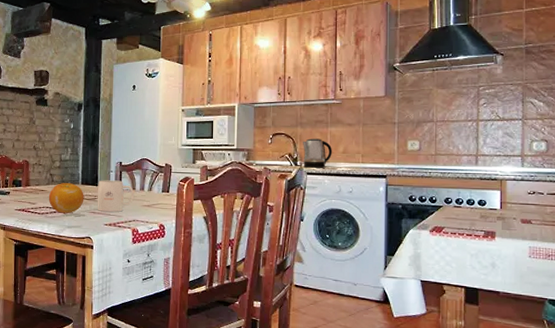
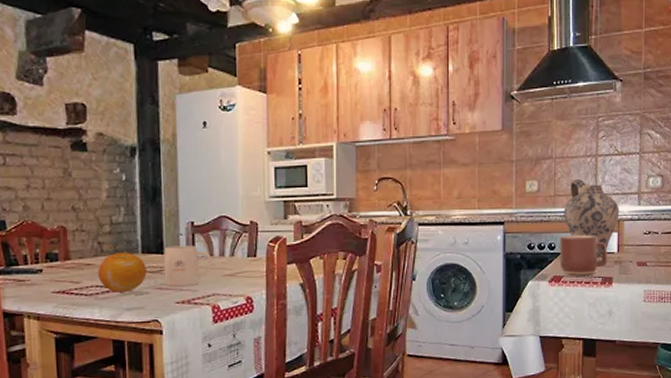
kettle: present [303,138,332,168] -> none [413,182,445,217]
mug: none [441,191,489,228] -> present [560,235,607,275]
ceramic jug: none [445,140,502,213] -> present [564,178,620,258]

